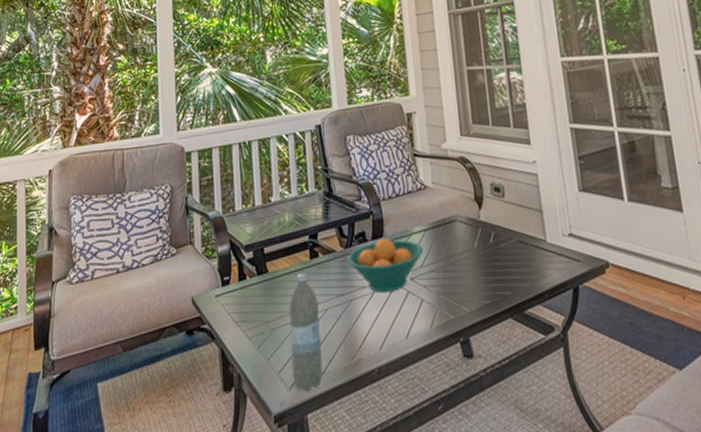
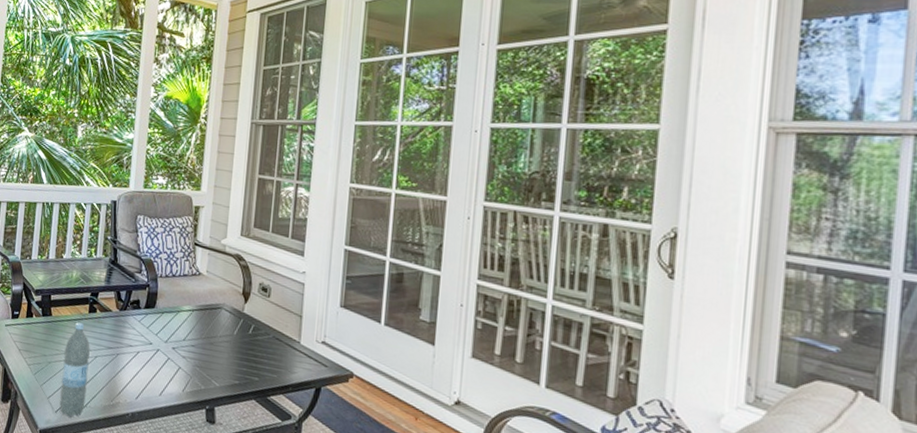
fruit bowl: present [348,239,424,292] -> none [121,309,189,355]

